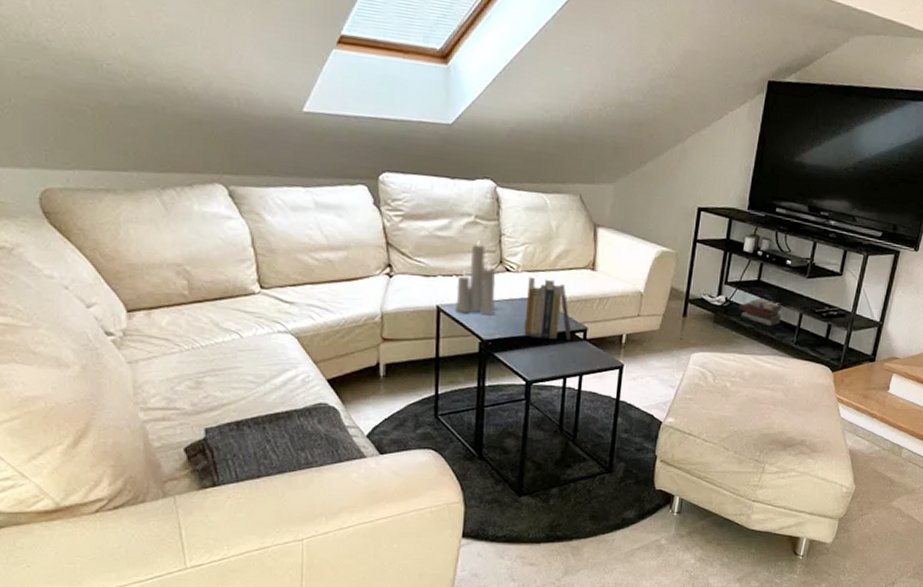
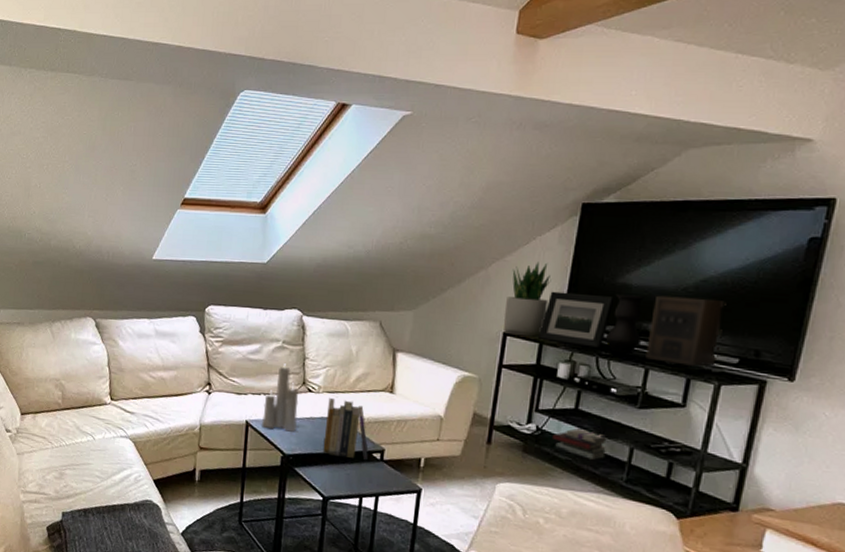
planter: none [698,137,741,213] -> present [503,262,551,337]
picture frame: none [728,167,792,223] -> present [538,291,615,348]
vase: none [784,172,817,228] -> present [606,294,646,354]
speaker: none [814,174,876,240] -> present [645,295,727,367]

